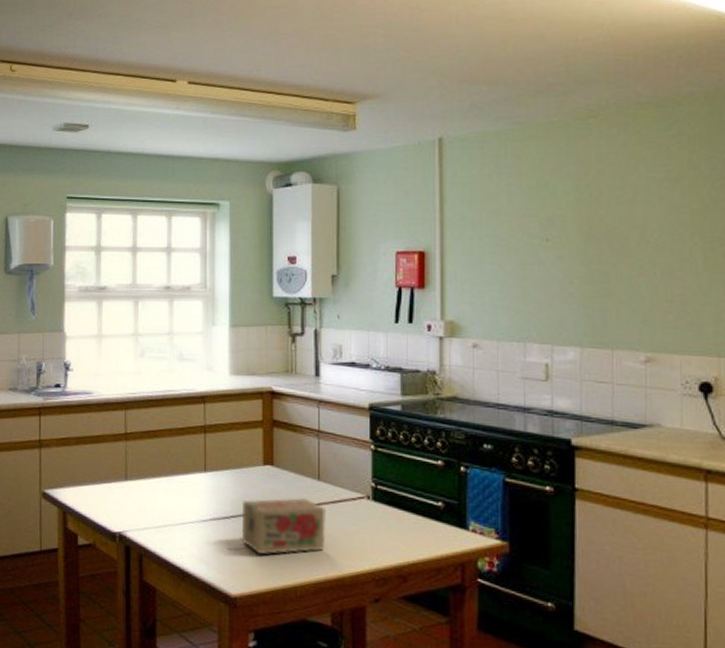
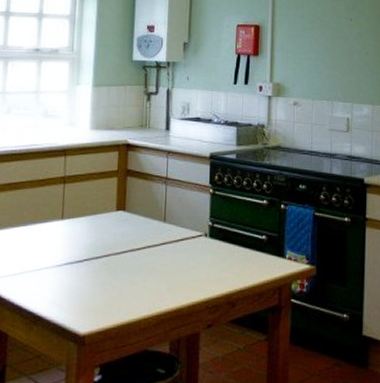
tea box: present [241,497,326,554] -> none [93,239,169,292]

